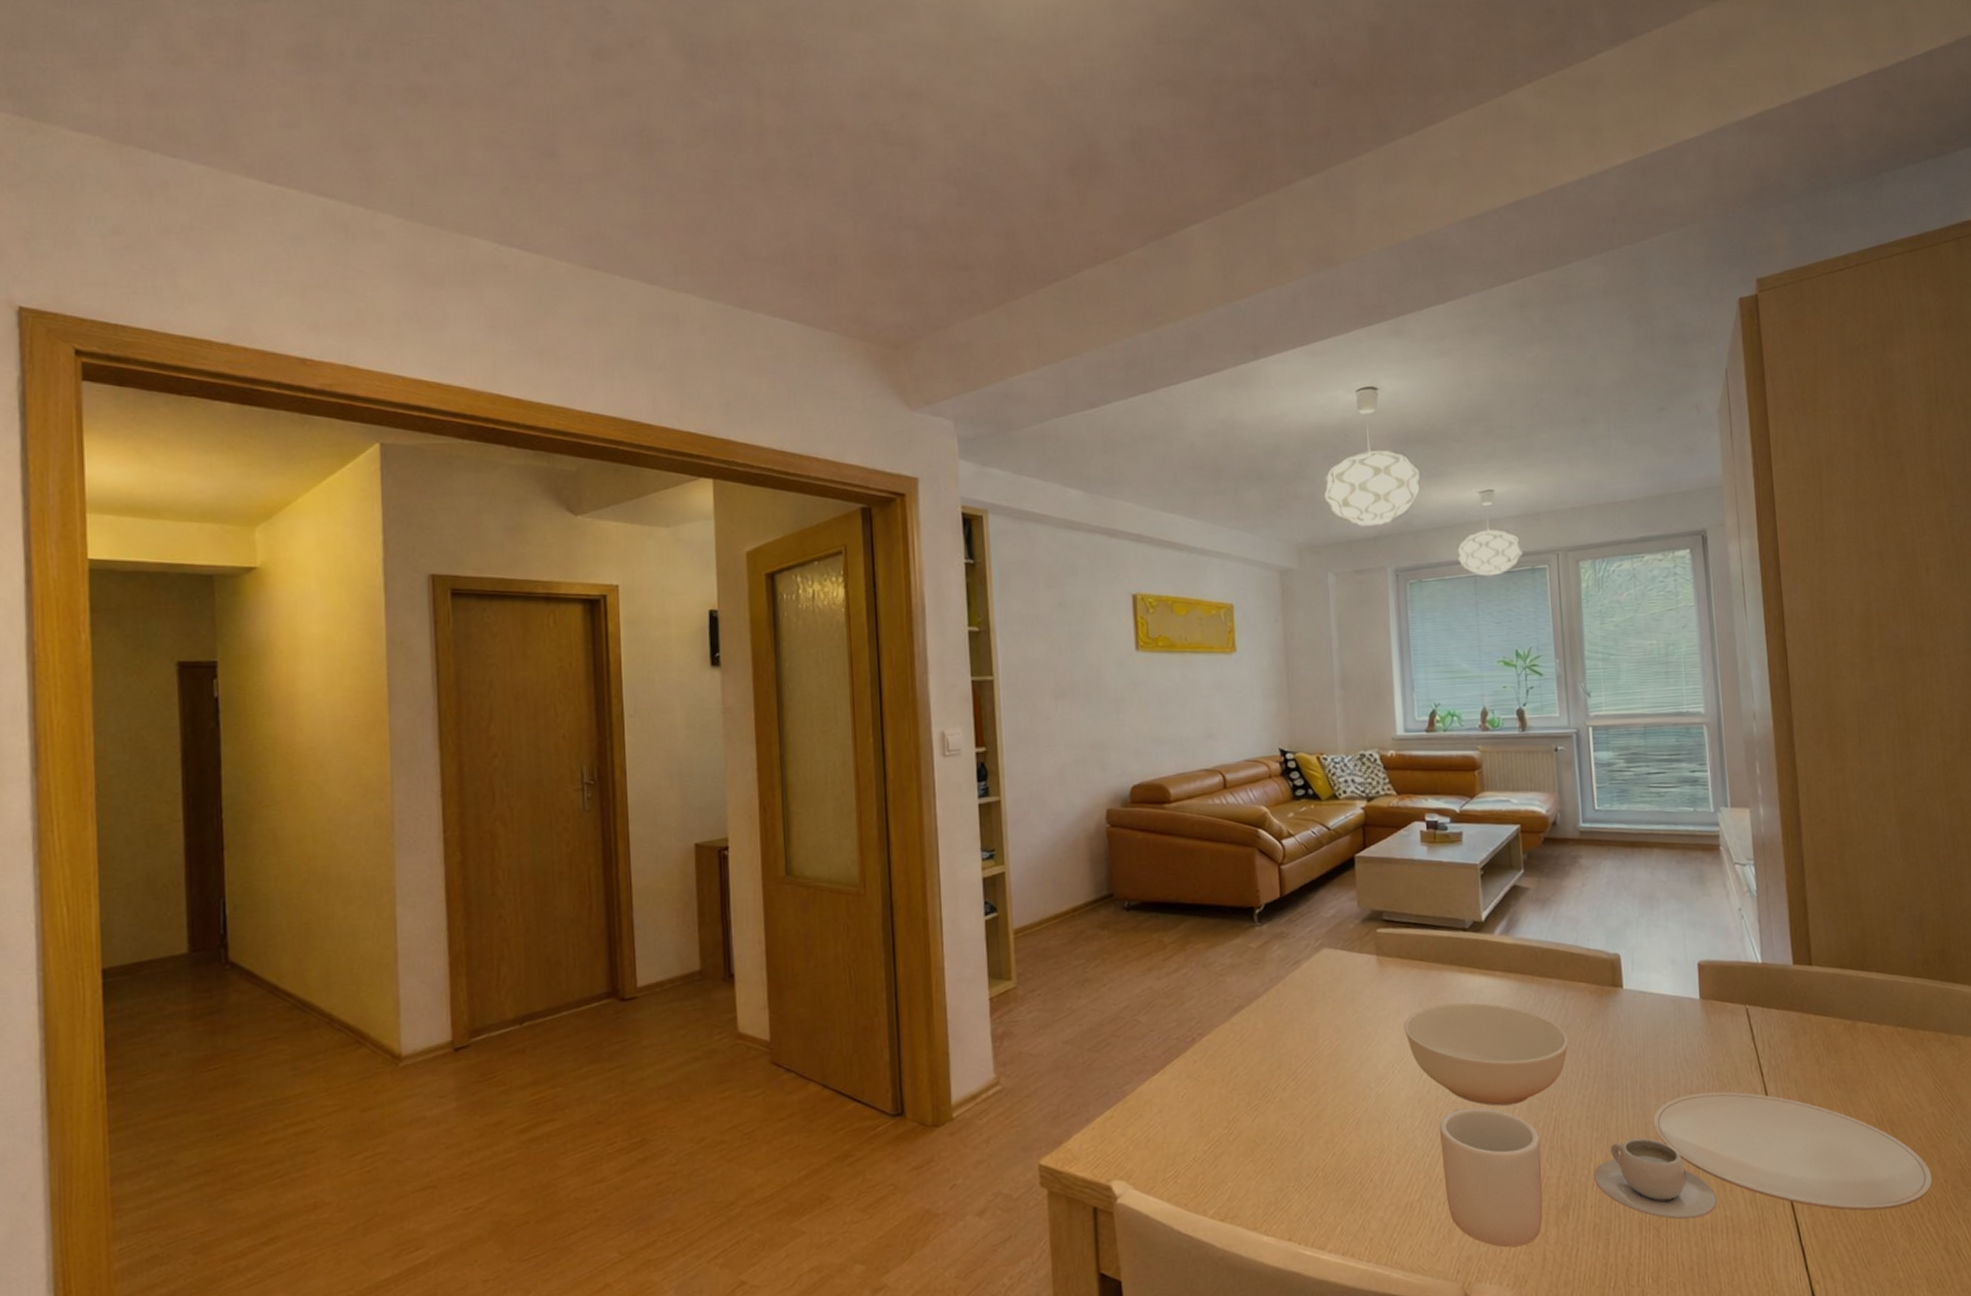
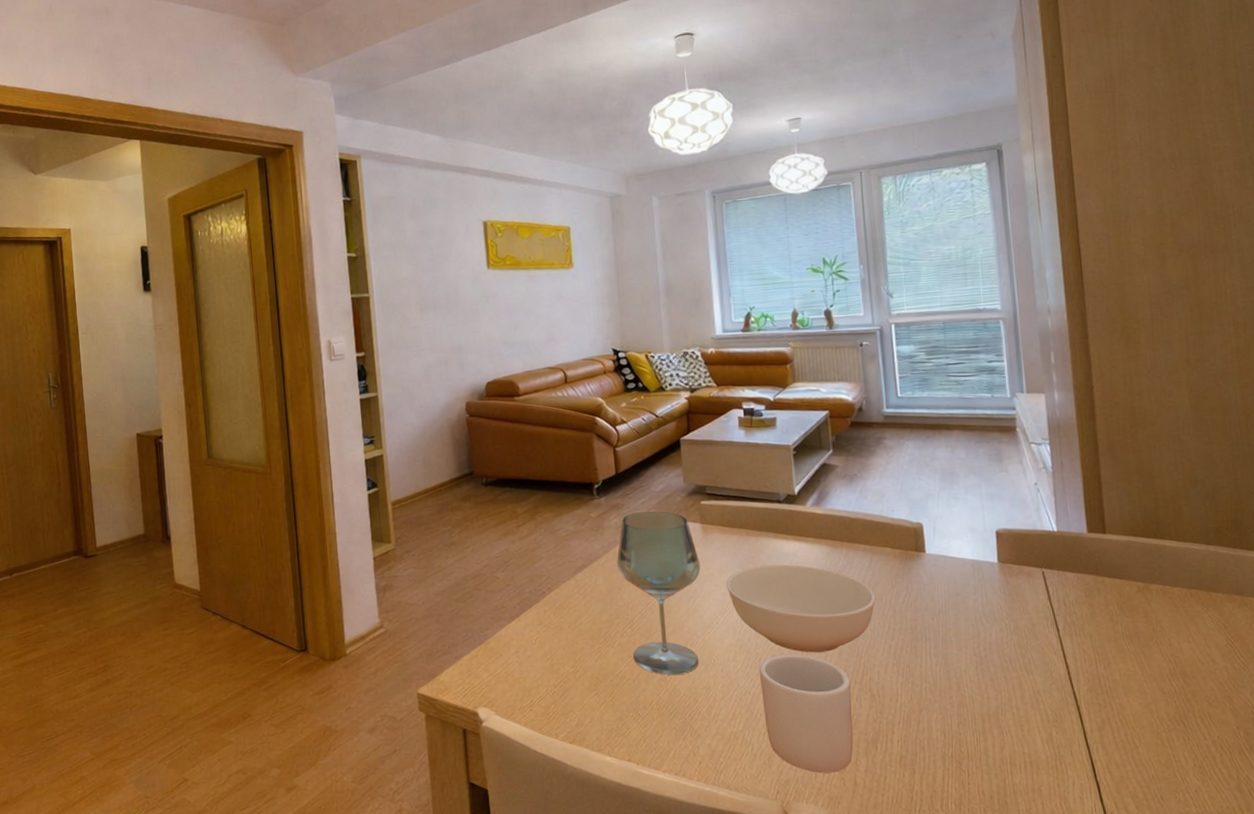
wine glass: none [1280,940,1375,1136] -> present [617,510,701,675]
teacup: present [1594,1138,1718,1220] -> none [900,683,1016,755]
plate: present [1653,1091,1933,1211] -> none [954,644,1225,752]

